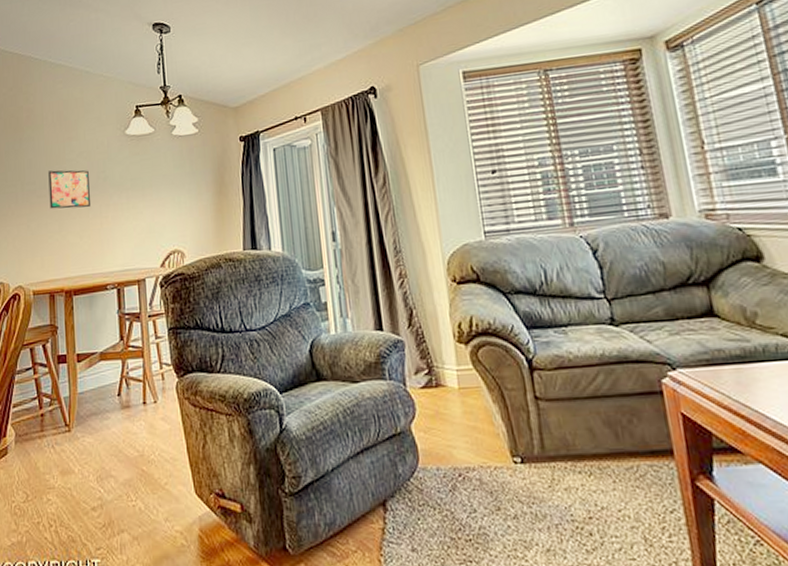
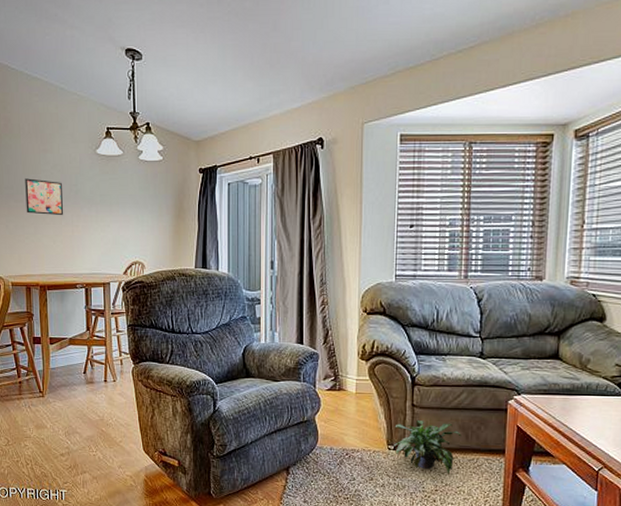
potted plant: none [518,417,609,493] -> present [392,419,462,475]

